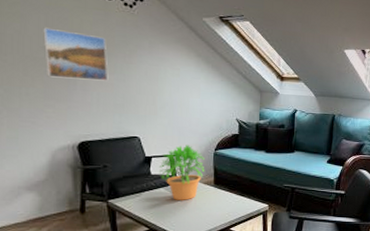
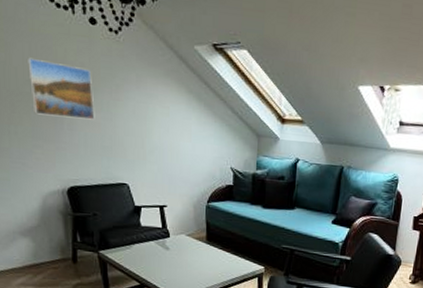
potted plant: present [160,145,205,200] -> none [150,195,197,256]

